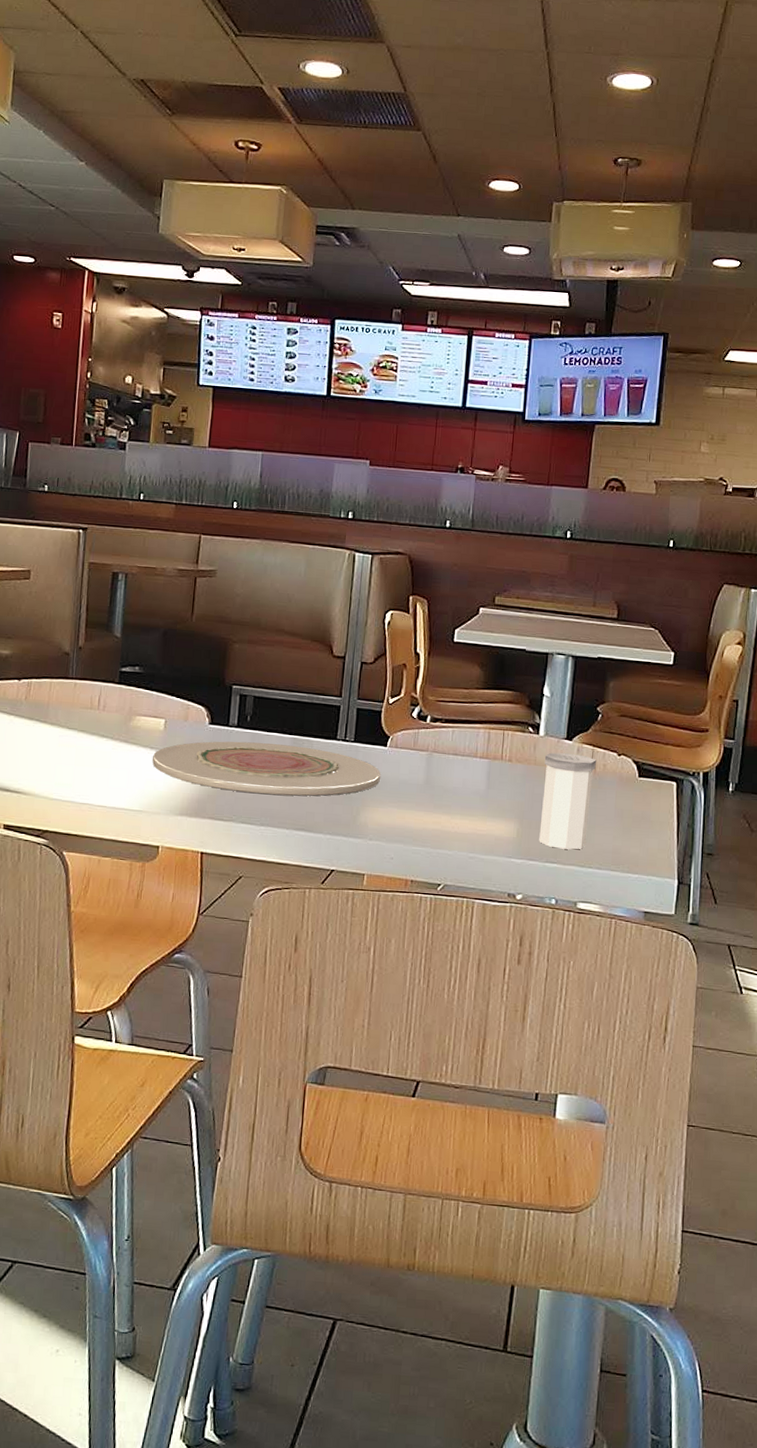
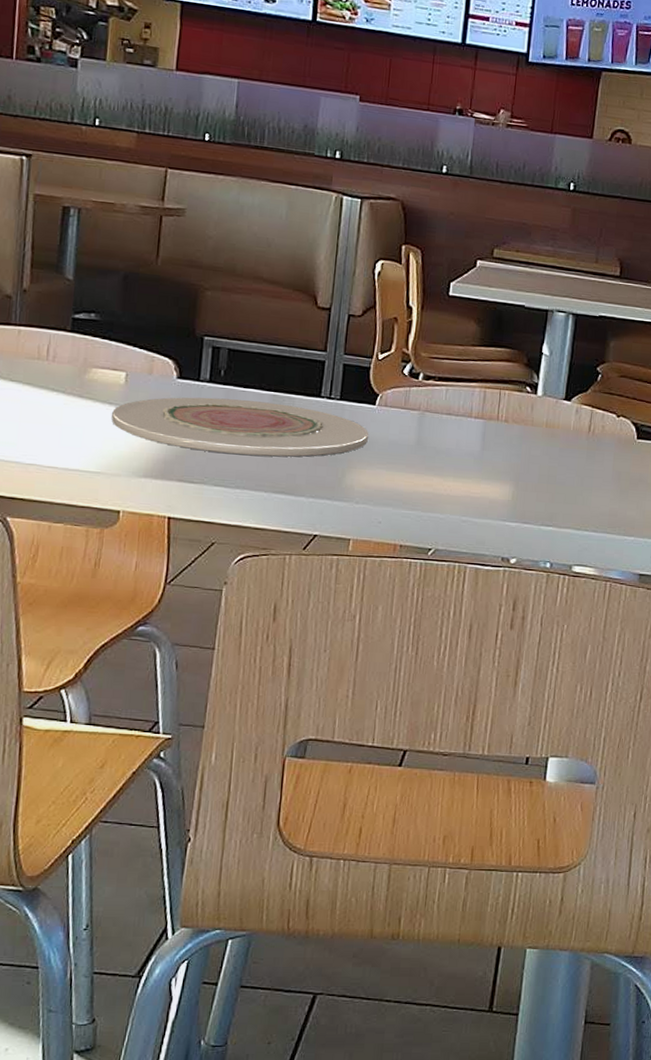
salt shaker: present [539,752,596,850] -> none [534,413,595,513]

